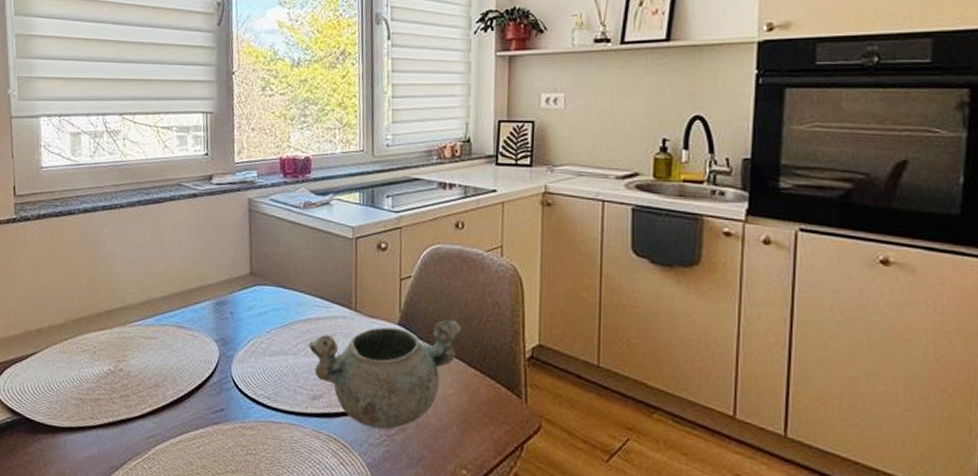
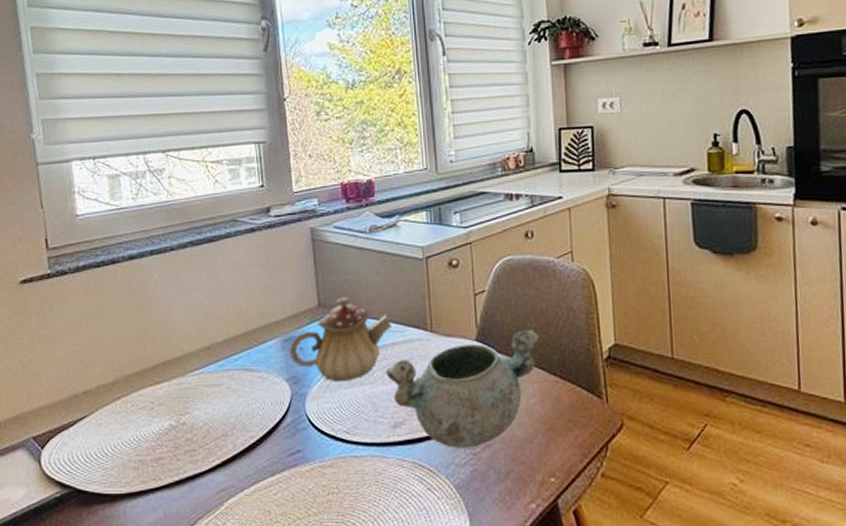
teapot: none [220,268,318,350] -> present [289,297,391,382]

